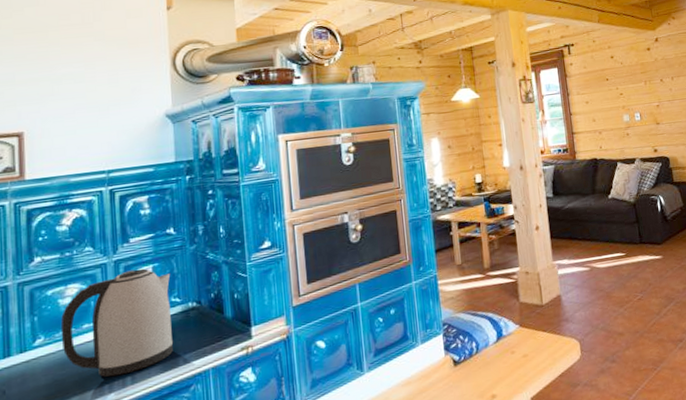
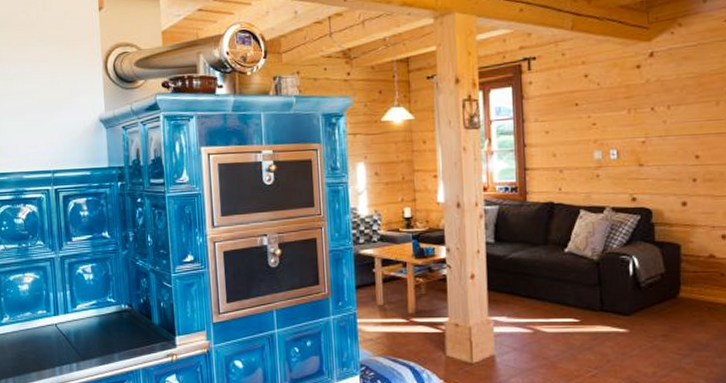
kettle: present [60,268,174,377] -> none [21,267,110,361]

